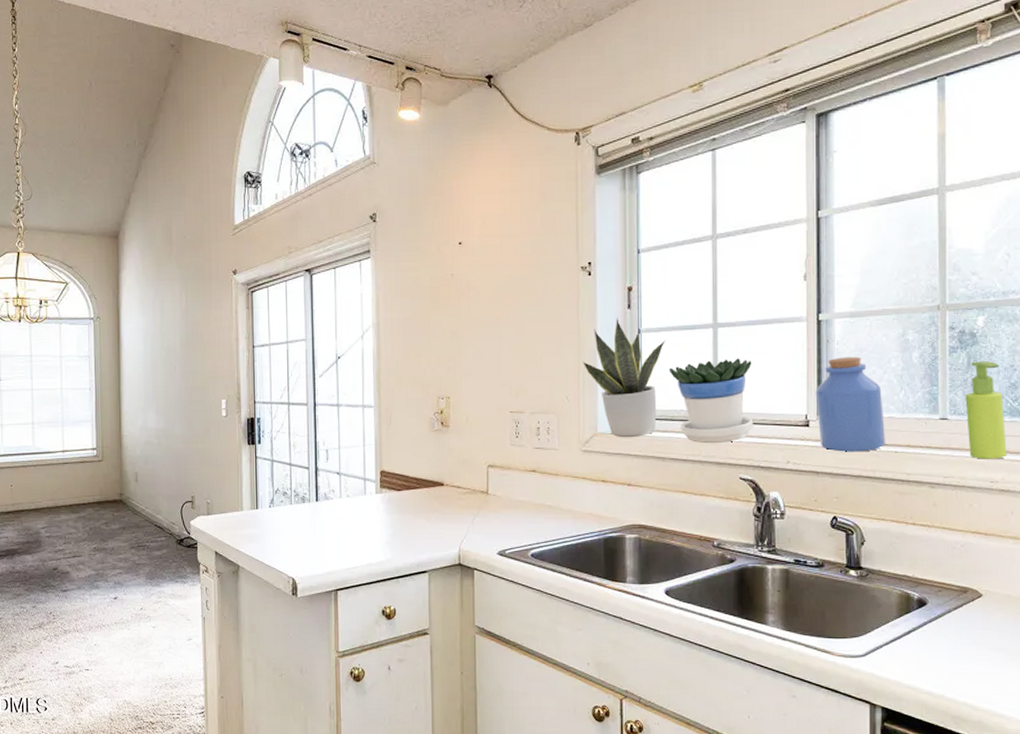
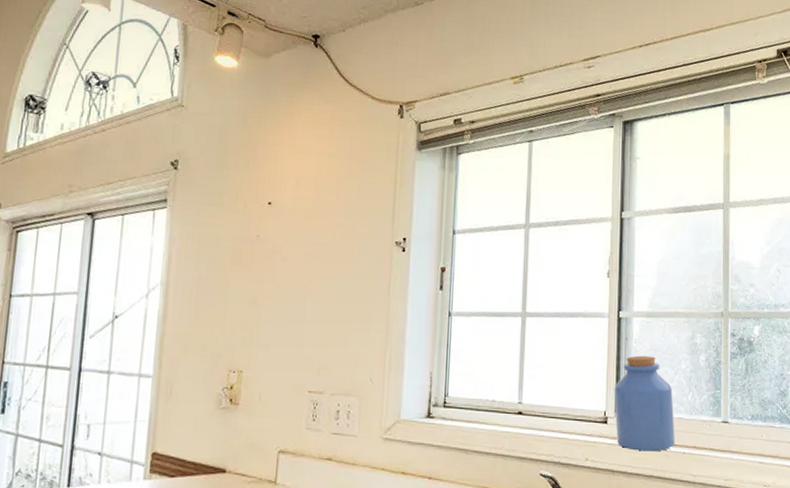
potted plant: present [582,317,666,438] -> none [390,297,475,427]
flowerpot: present [668,358,754,444] -> none [476,349,557,437]
soap dispenser: present [965,361,1007,459] -> none [743,368,777,464]

